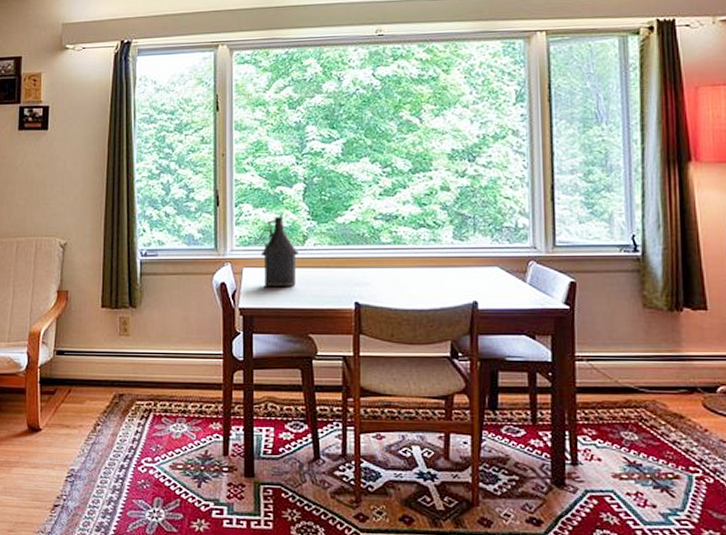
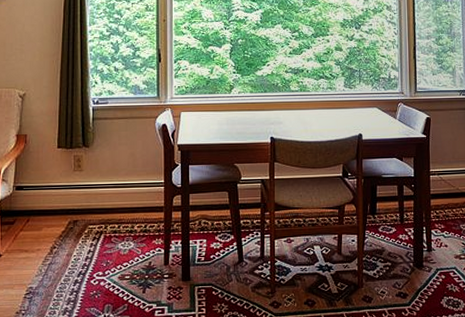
bottle: present [260,216,298,286] -> none [195,70,226,126]

